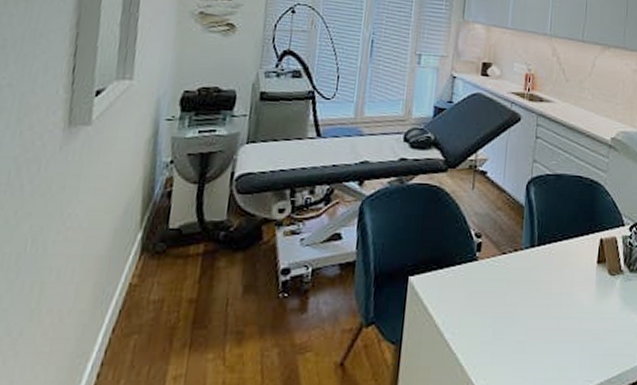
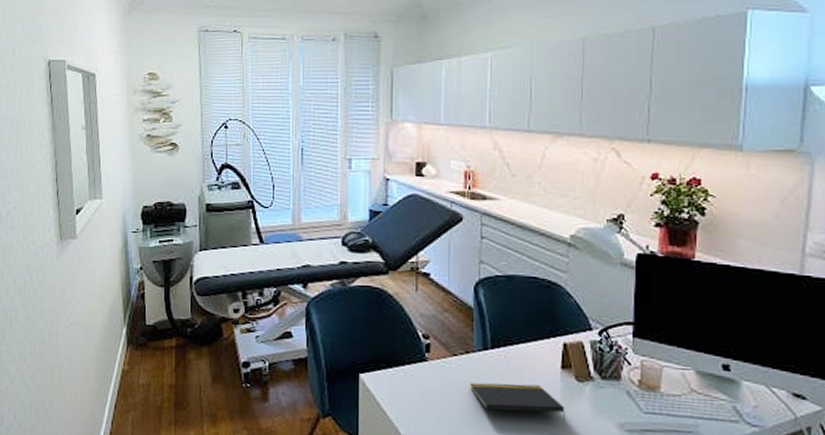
notepad: none [516,280,598,314] -> present [470,382,565,421]

